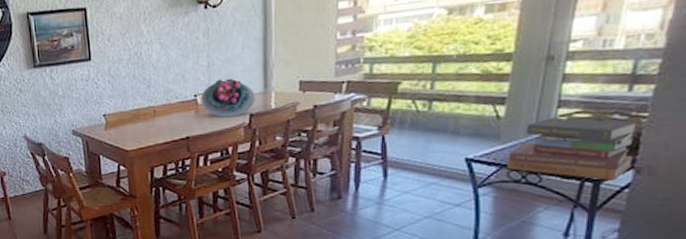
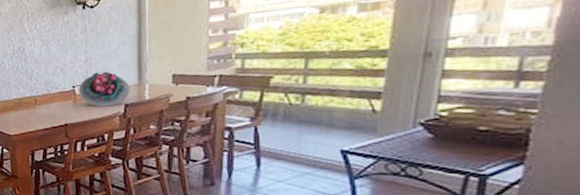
books: present [506,117,637,182] -> none [384,112,525,177]

